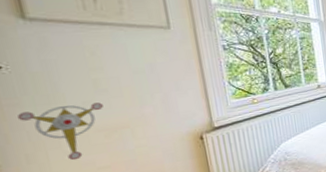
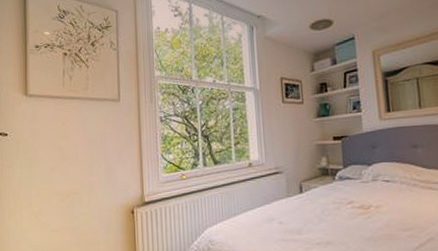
wall ornament: present [16,102,103,161] -> none [9,168,63,220]

